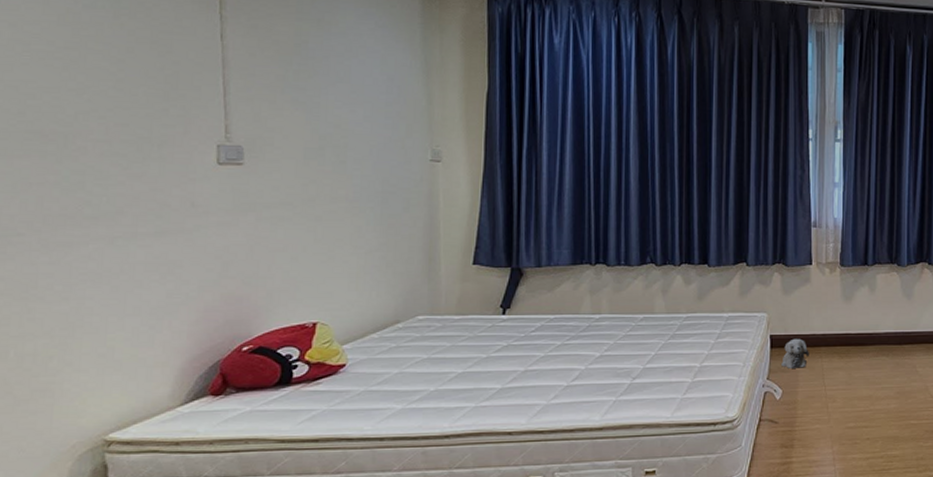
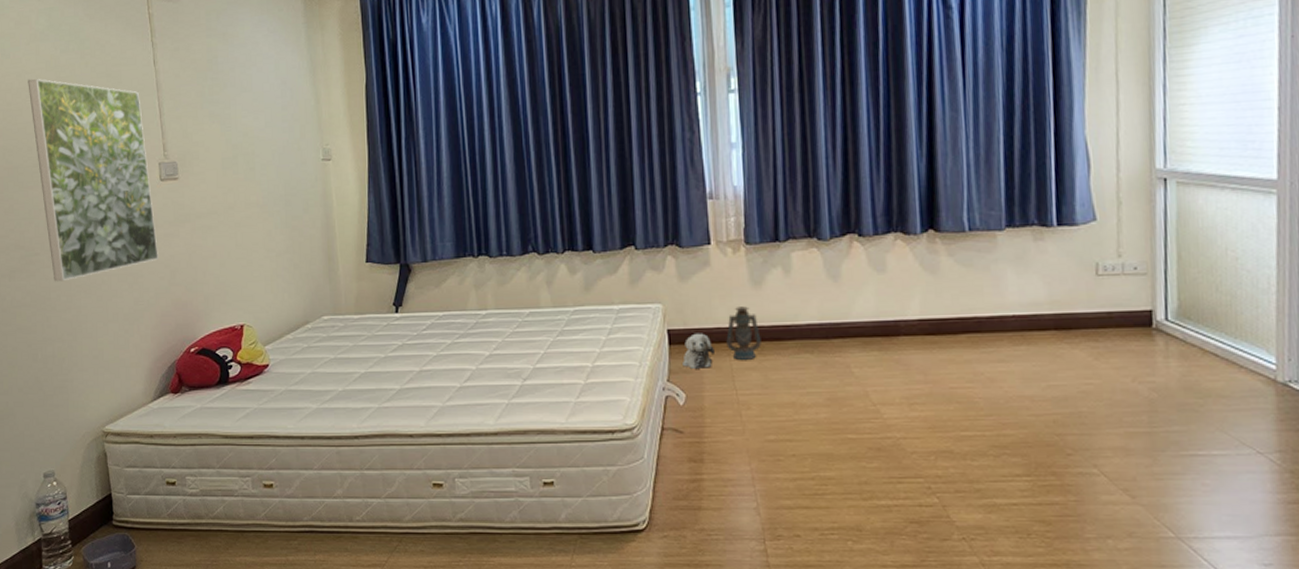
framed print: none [26,31,207,268] -> present [28,78,159,282]
lantern: none [820,317,848,361] -> present [726,306,761,360]

